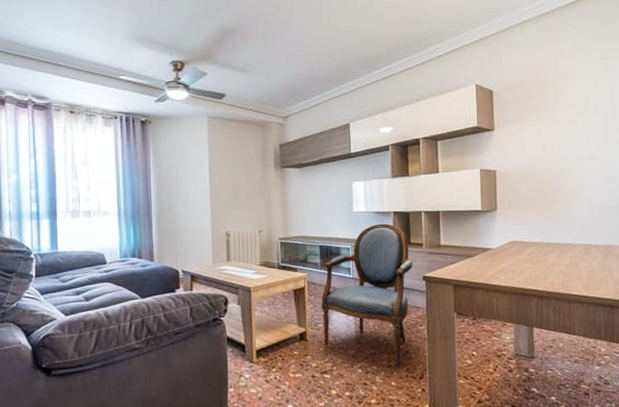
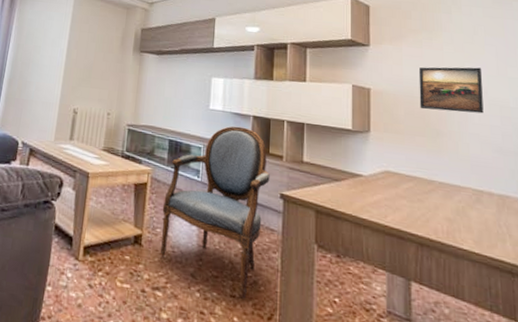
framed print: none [538,136,593,182] -> present [418,67,484,114]

